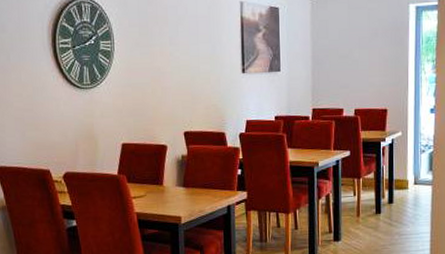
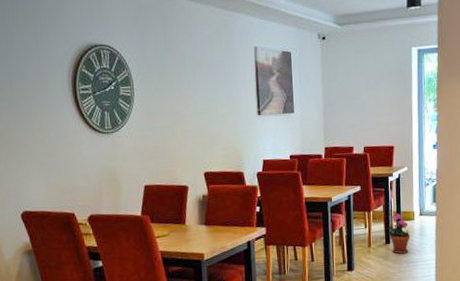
potted plant: none [378,181,404,225] -> present [387,213,411,254]

